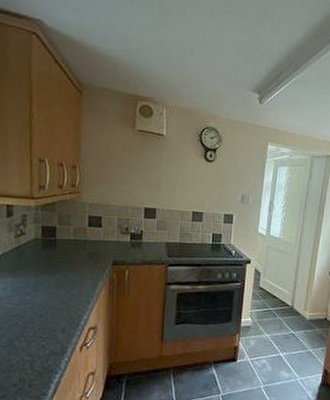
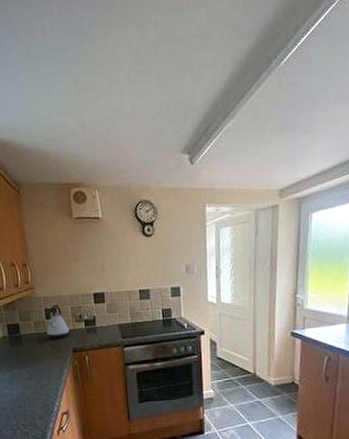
kettle: none [86,213,113,249] -> present [46,304,70,340]

